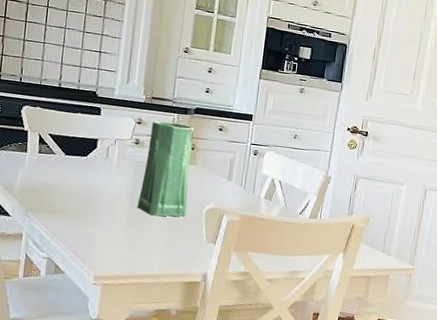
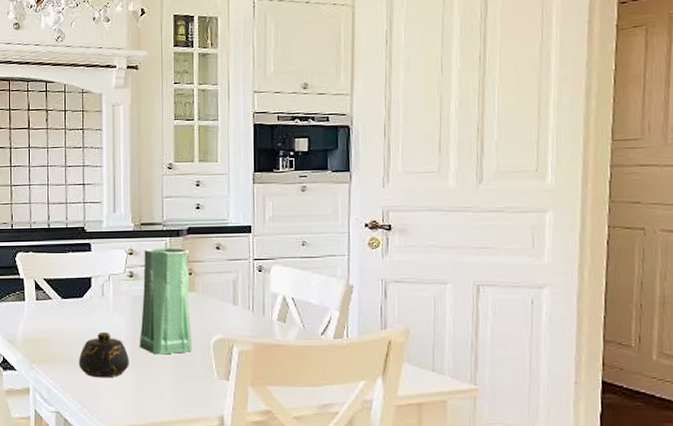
teapot: none [75,190,126,232] -> present [78,331,129,378]

